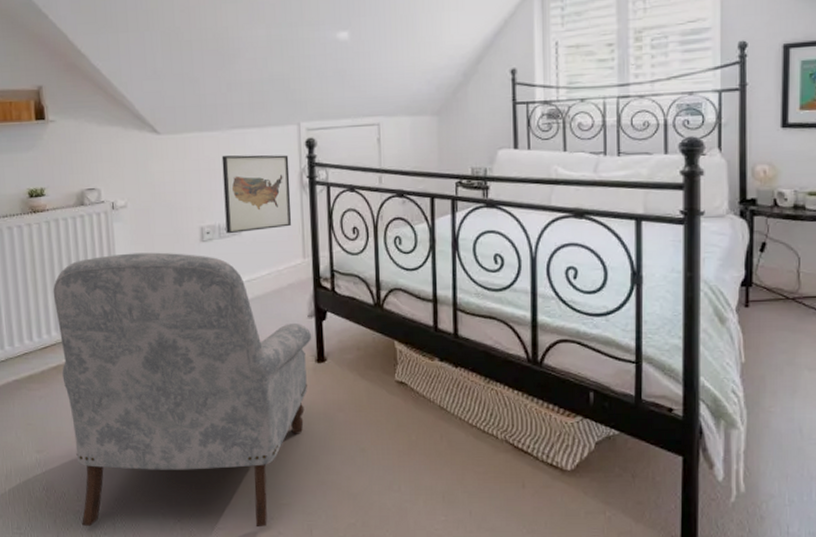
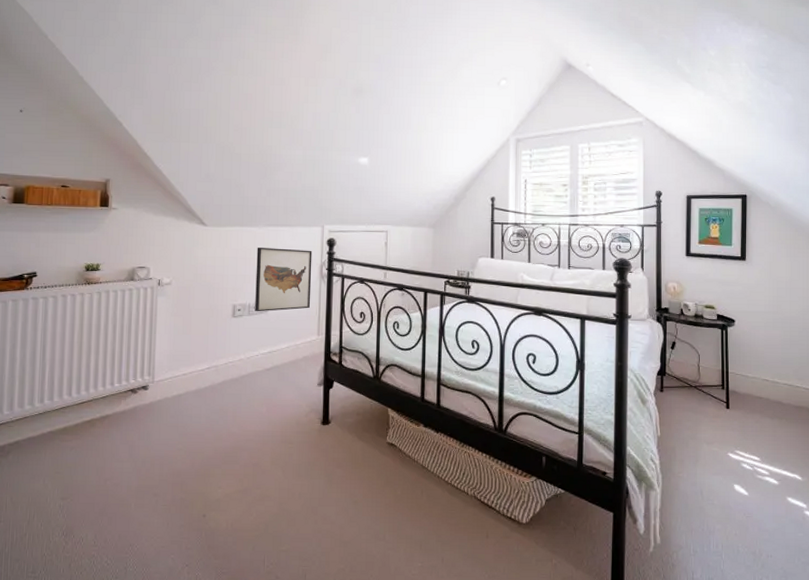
armchair: present [53,252,312,528] -> none [94,323,320,572]

